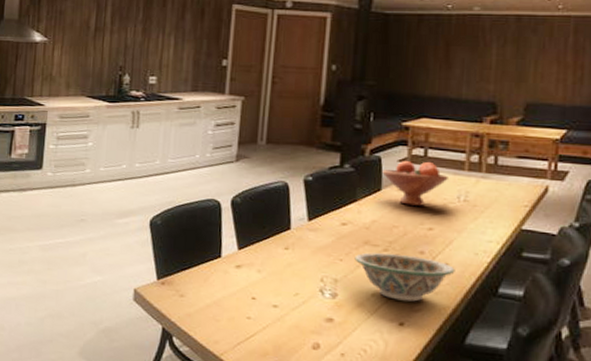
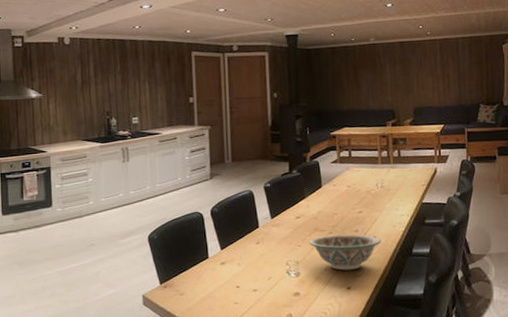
fruit bowl: present [382,161,448,206] -> none [321,161,368,196]

